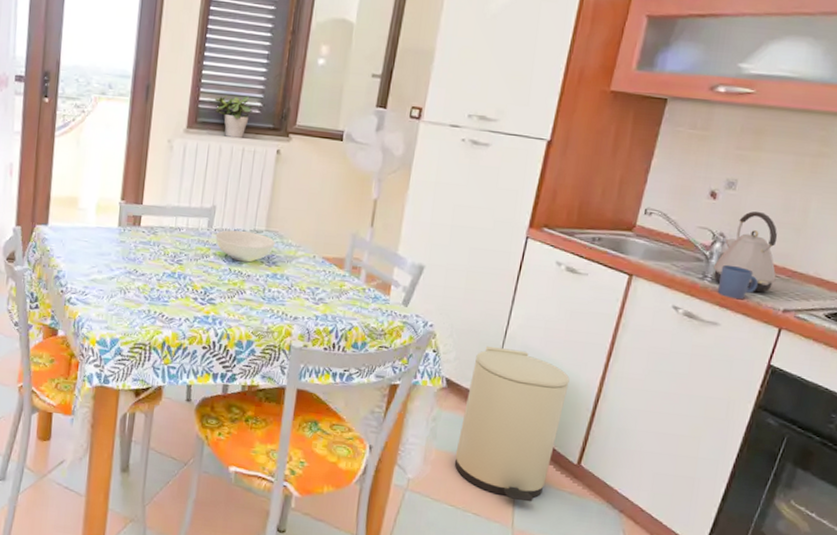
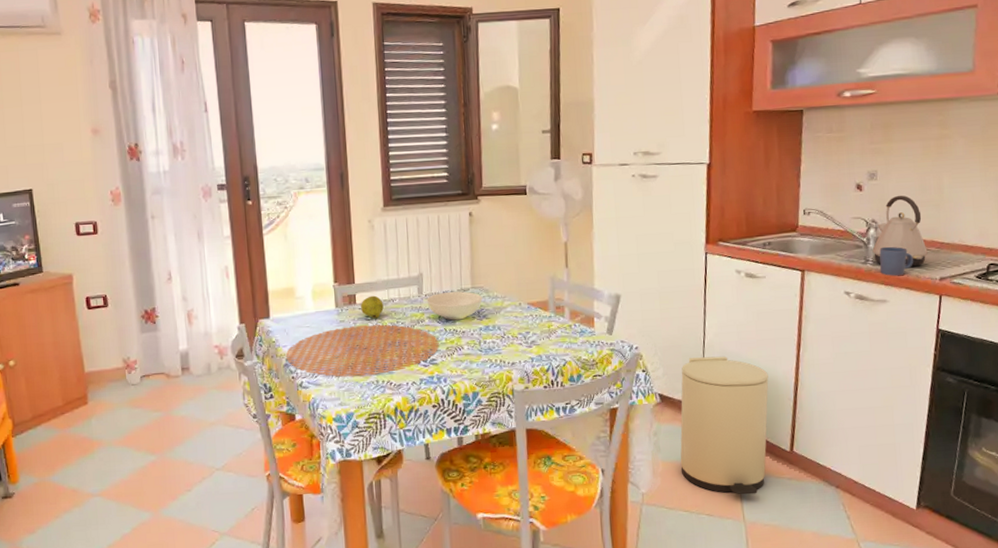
place mat: none [58,248,221,304] -> present [285,324,439,377]
fruit: none [144,220,169,246] -> present [360,295,384,321]
potted plant: present [215,95,253,139] -> none [405,168,441,209]

